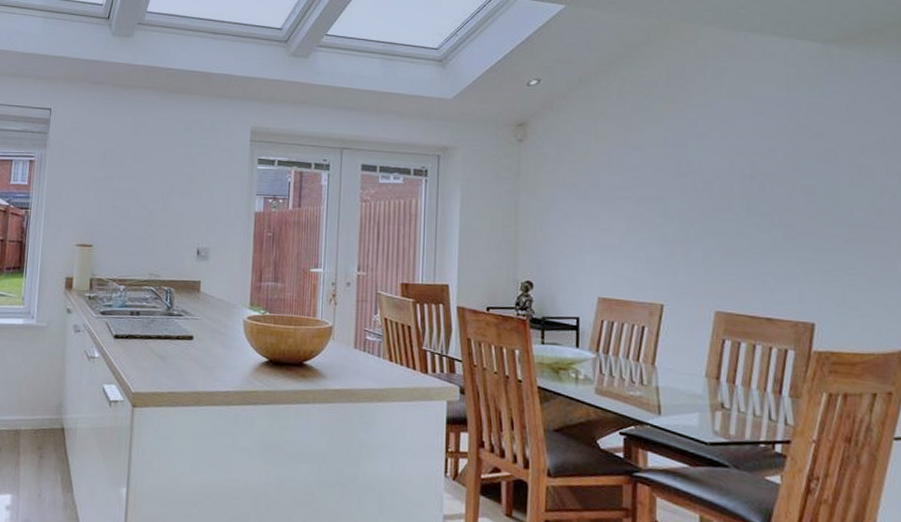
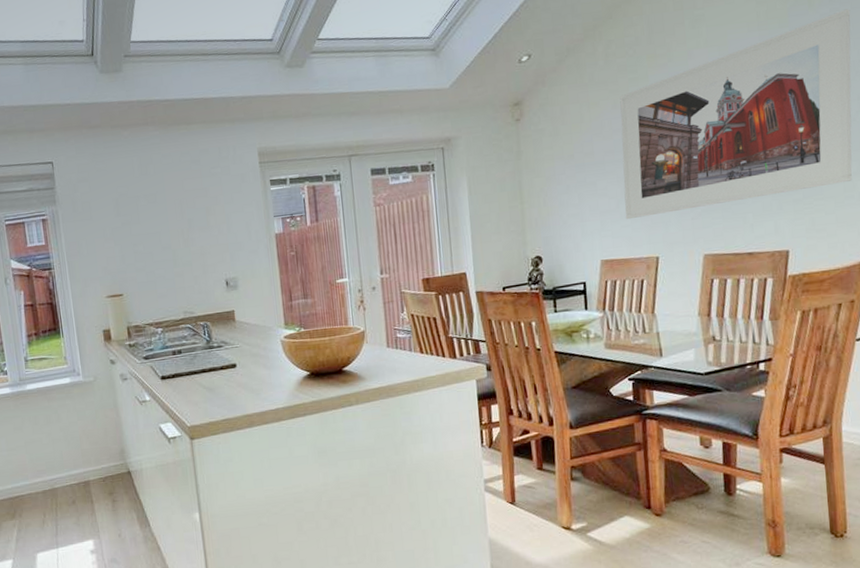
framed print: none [628,83,892,261] -> present [619,8,852,220]

